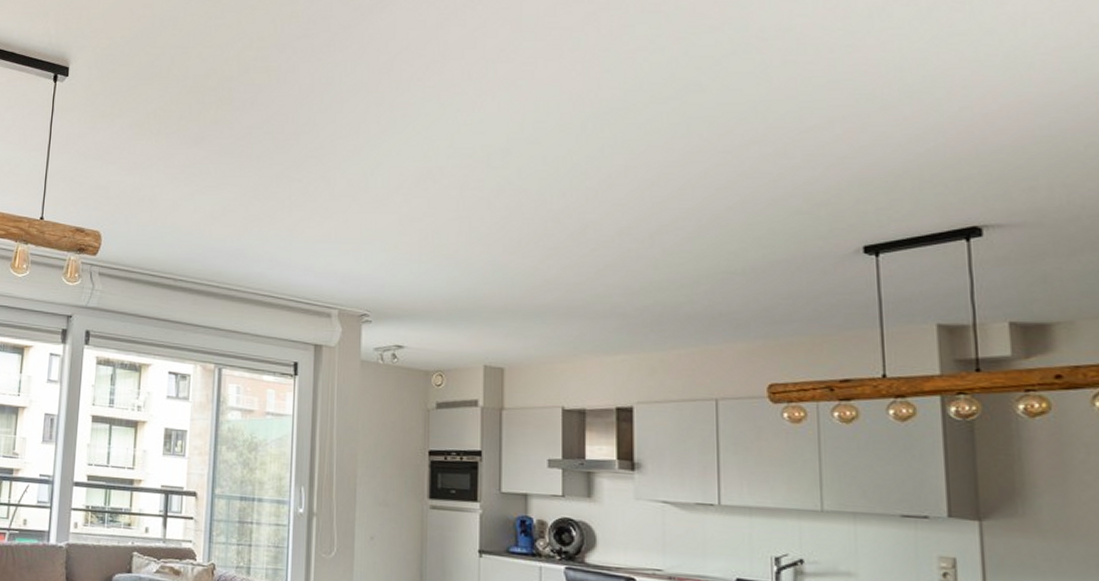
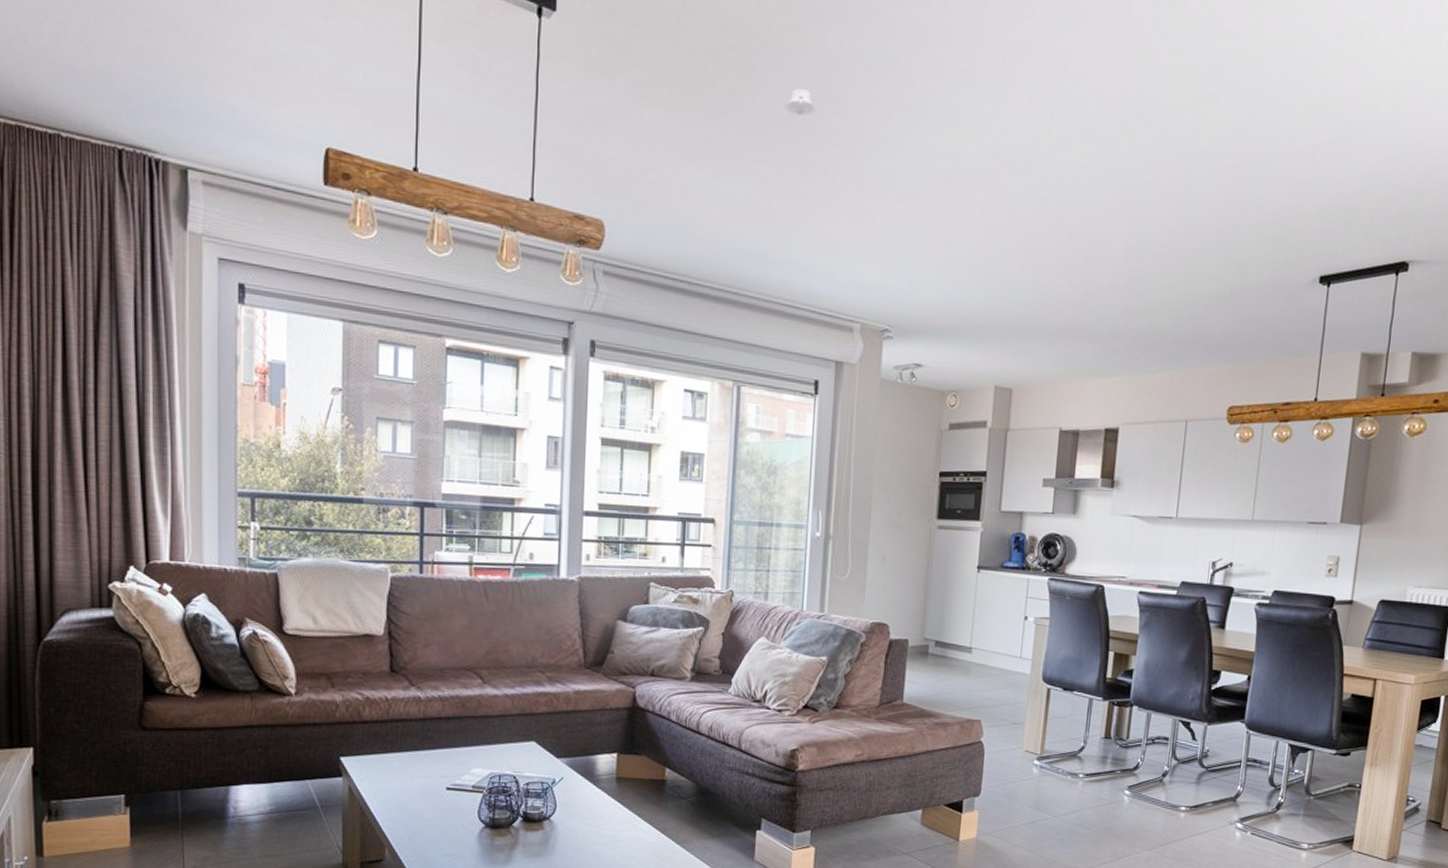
recessed light: none [261,115,290,137] -> present [784,88,817,117]

